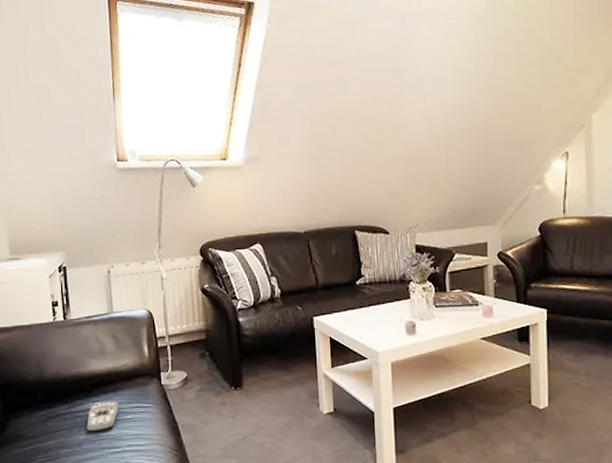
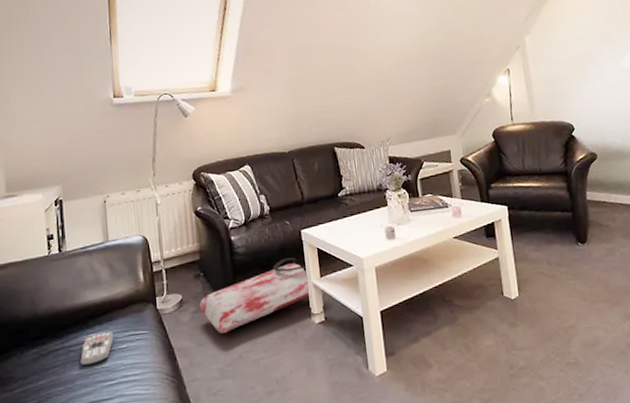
bag: none [205,344,321,414] -> present [200,257,312,334]

